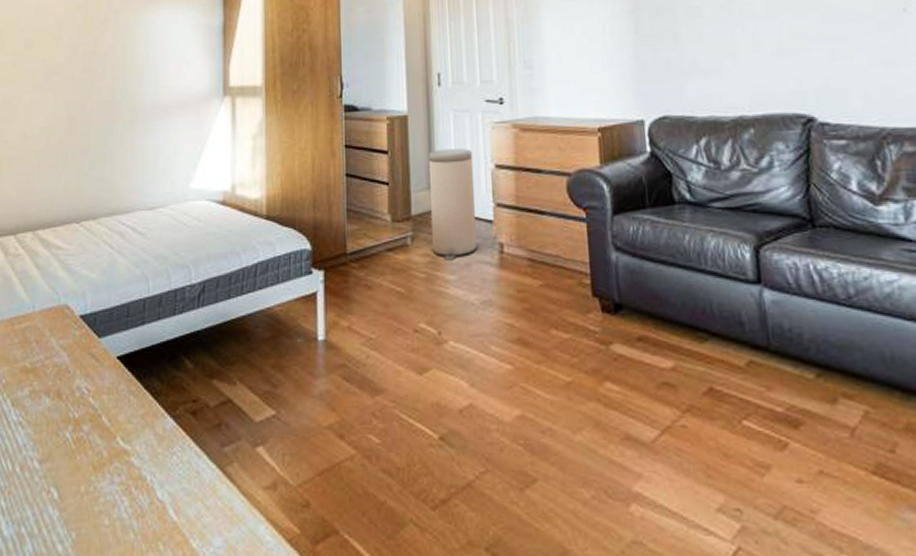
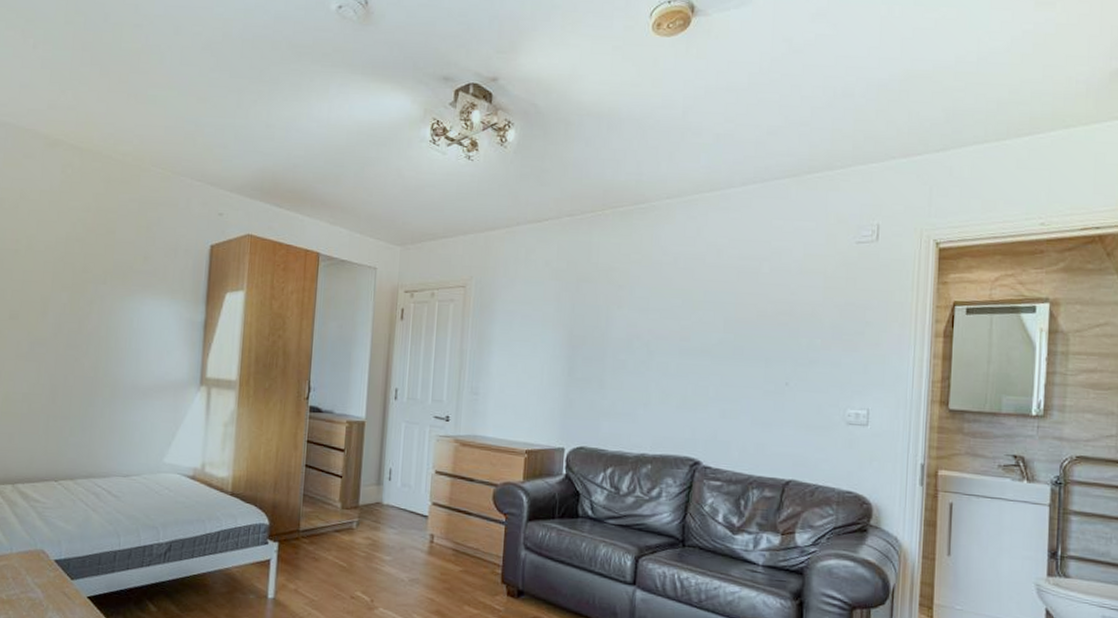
pedal bin: present [428,148,477,261] -> none [373,453,418,545]

